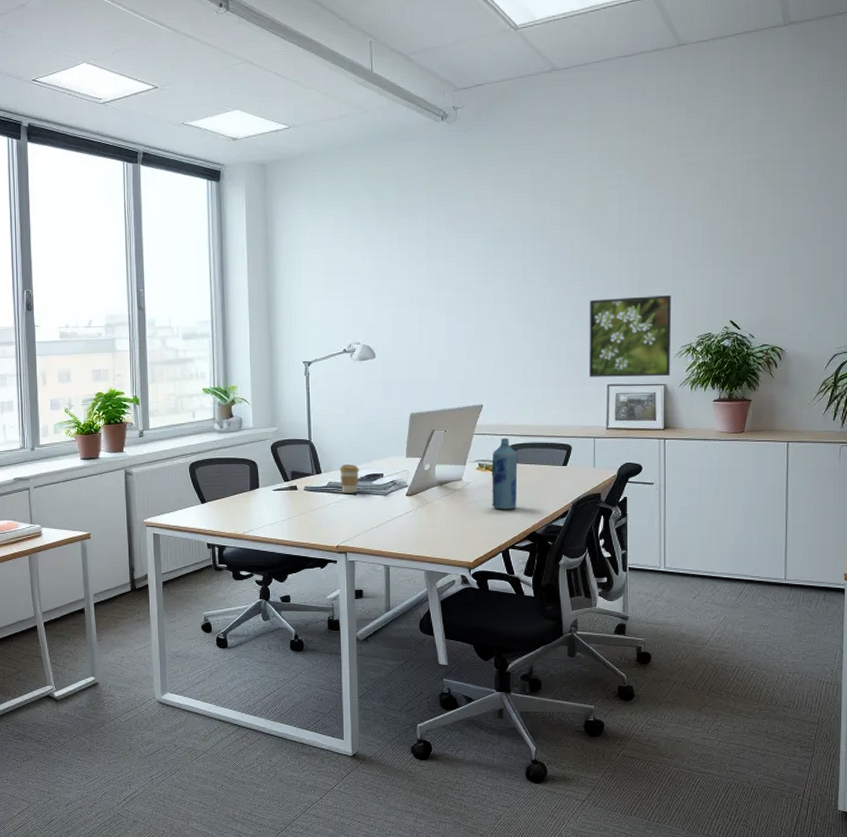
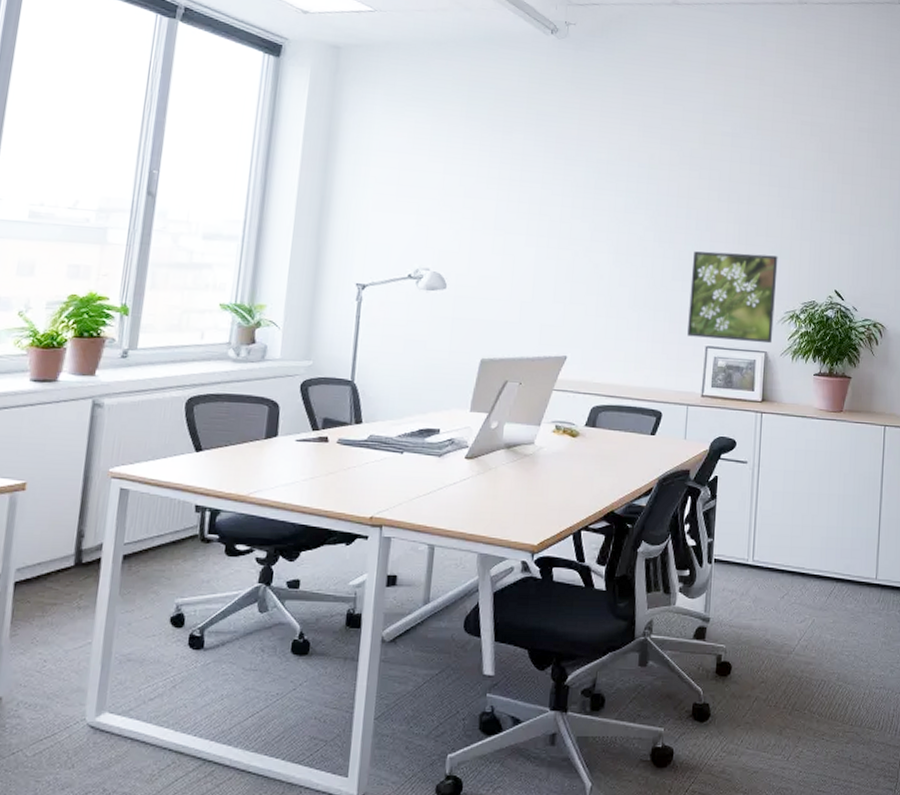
coffee cup: present [340,465,359,493] -> none [385,415,411,451]
bottle: present [491,438,518,510] -> none [566,397,601,483]

